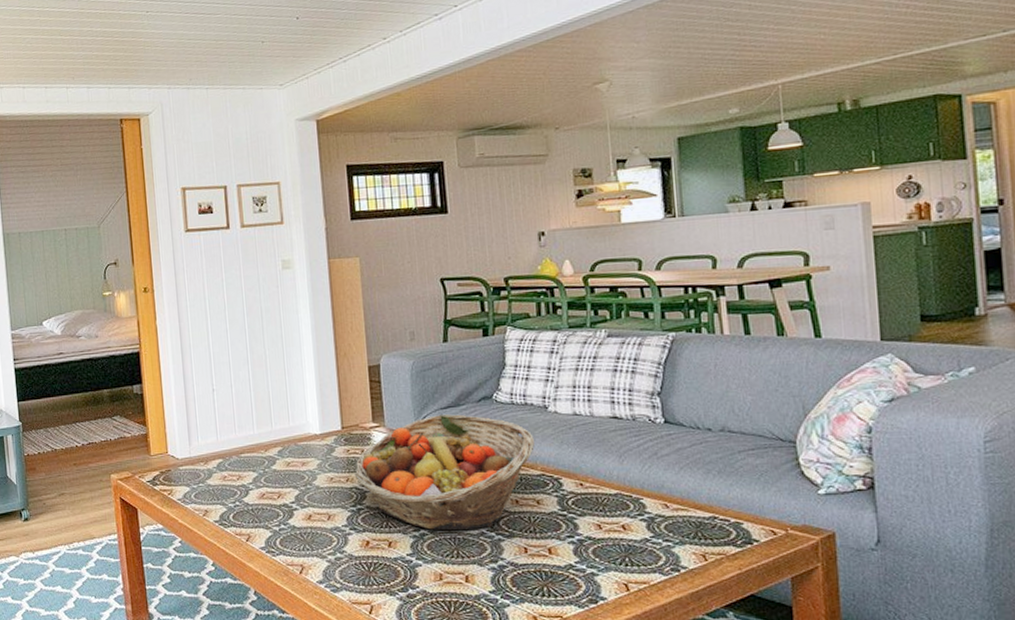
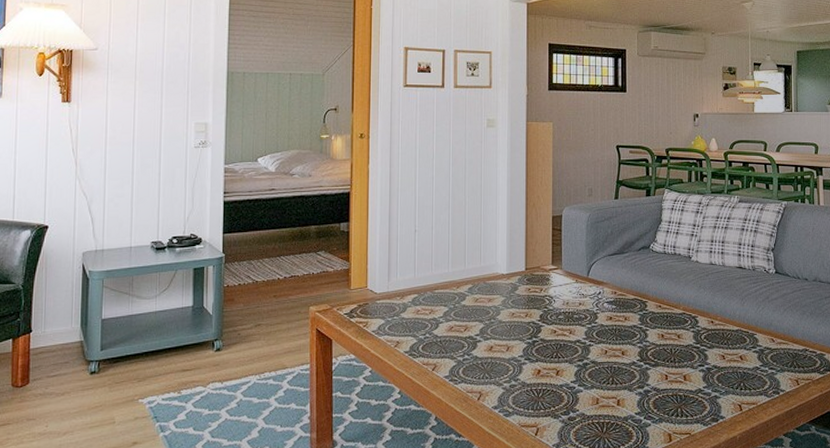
fruit basket: present [354,414,535,531] -> none [533,260,679,361]

